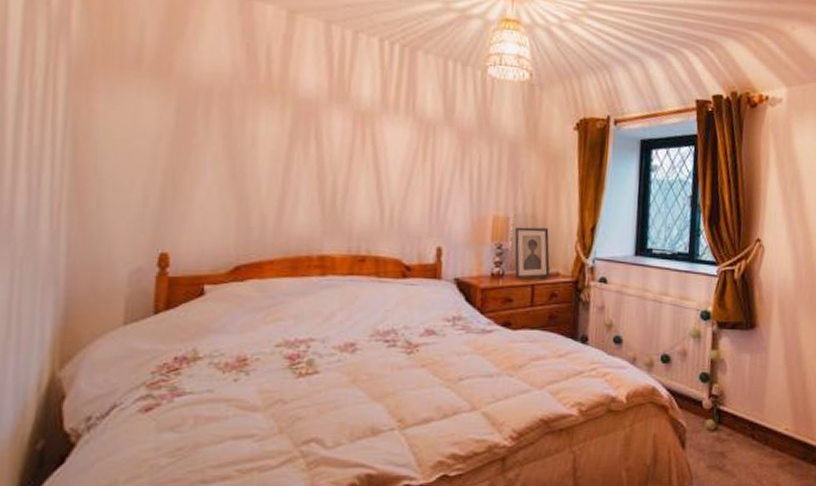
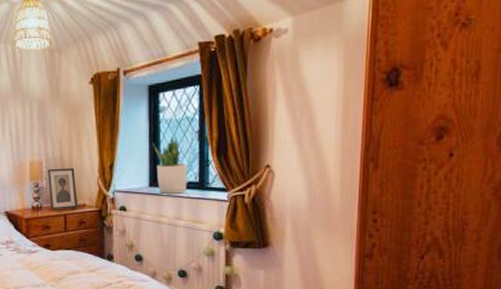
planter: none [640,201,677,266] -> present [151,137,187,194]

